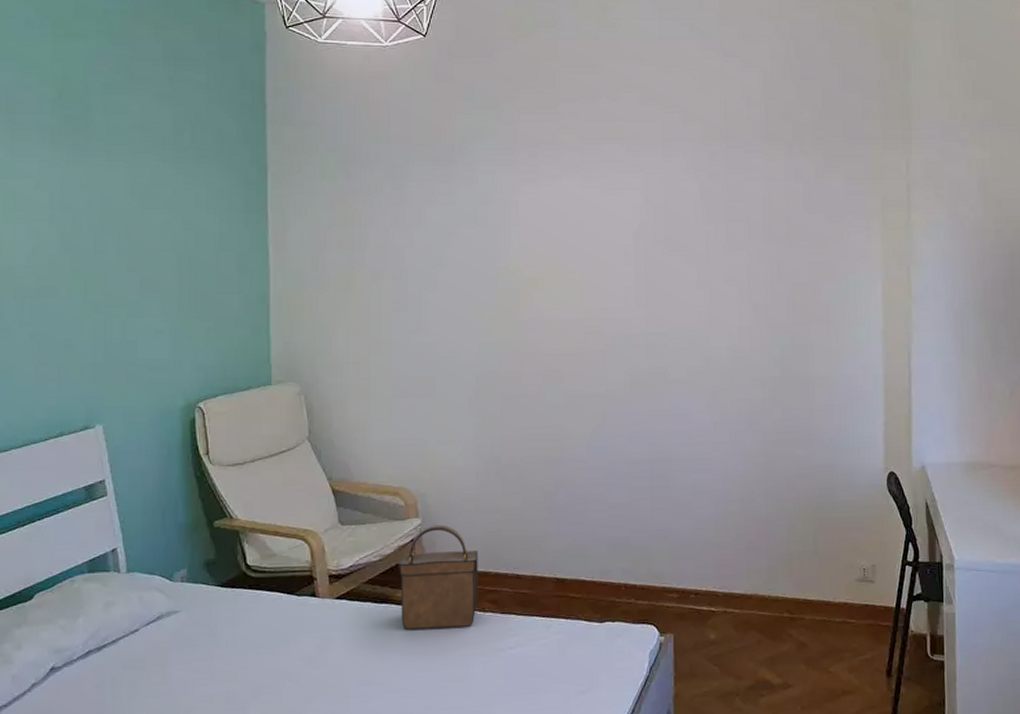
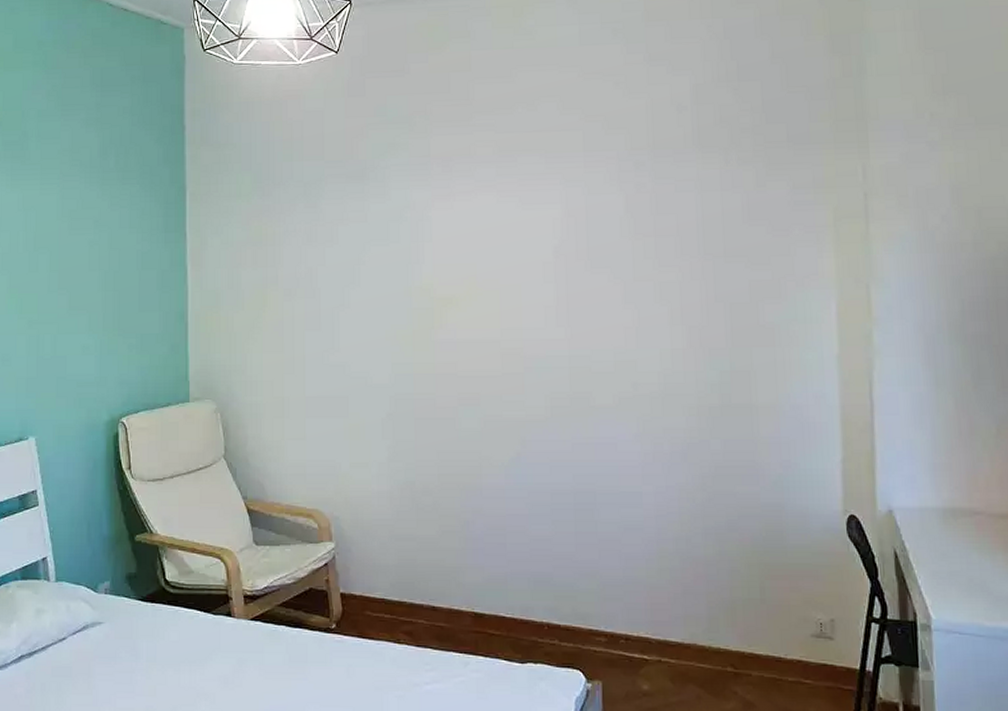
handbag: present [399,524,479,631] -> none [313,549,393,659]

